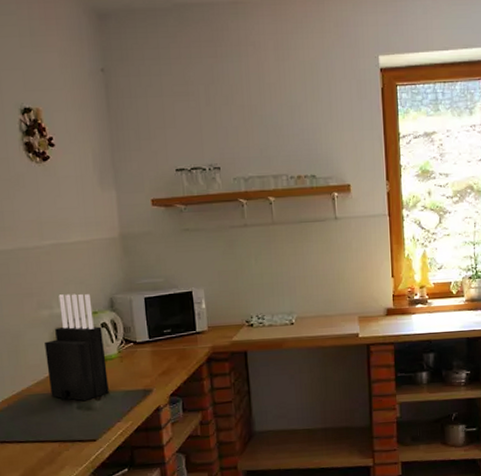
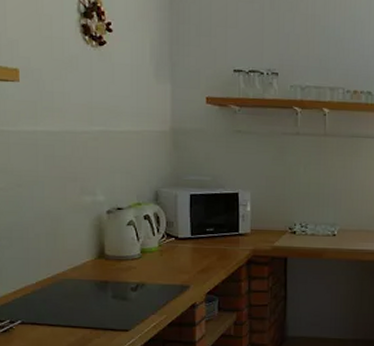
knife block: present [44,294,109,402] -> none [85,182,146,291]

